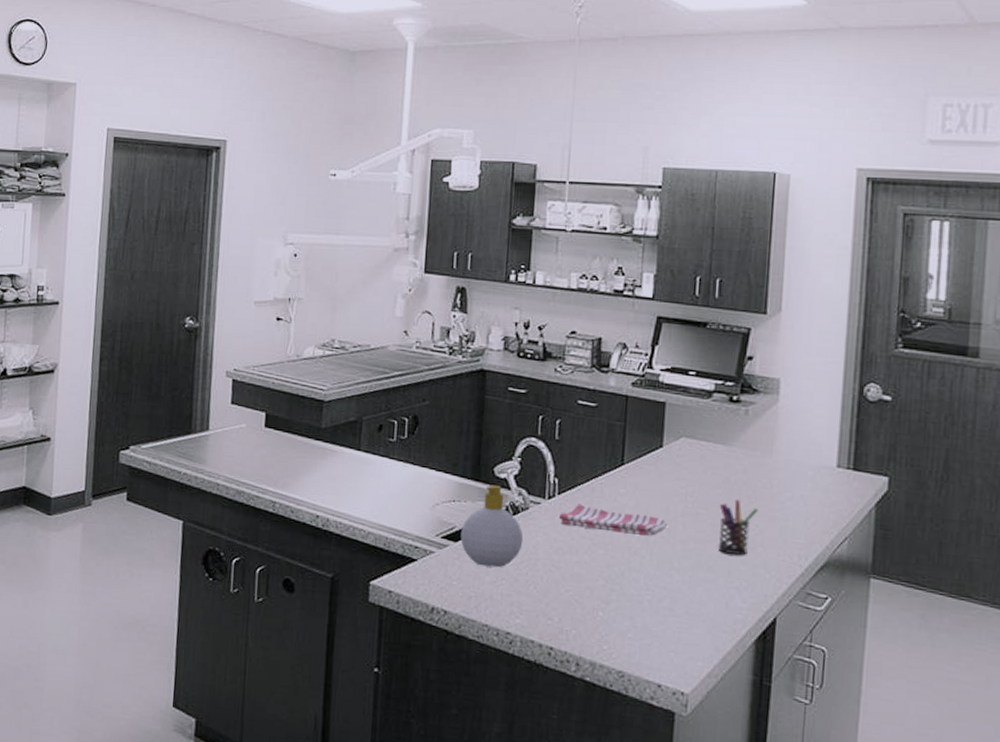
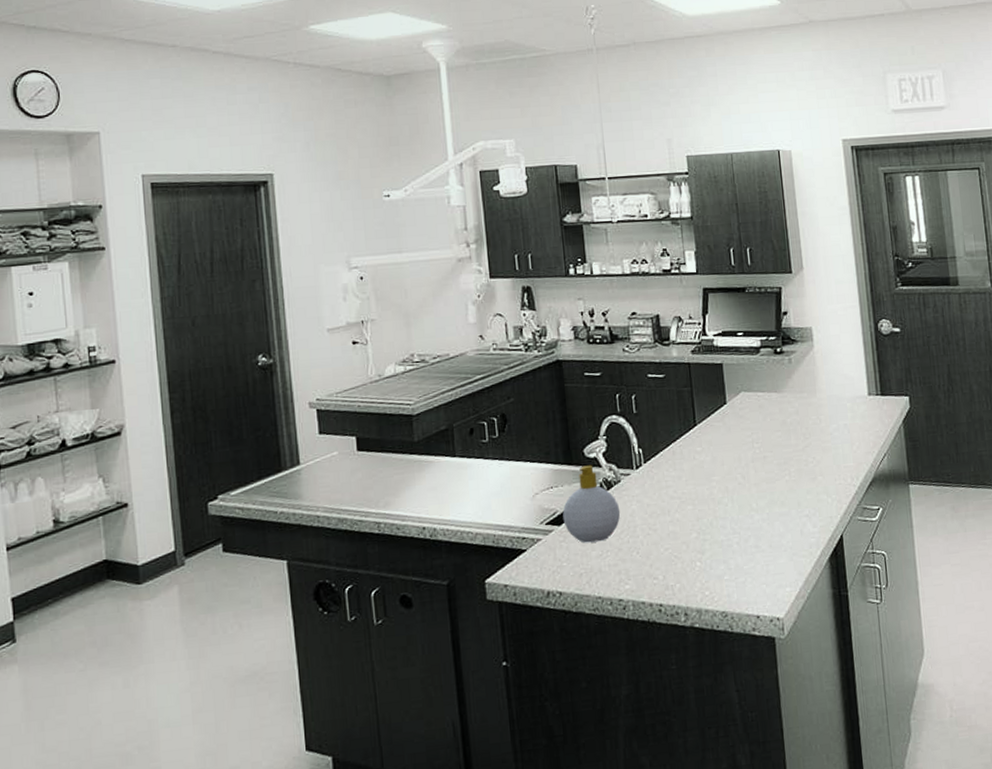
dish towel: present [559,504,667,536] -> none [648,466,741,490]
pen holder: present [719,500,758,555] -> none [781,438,813,487]

